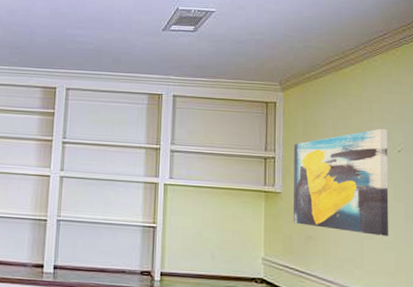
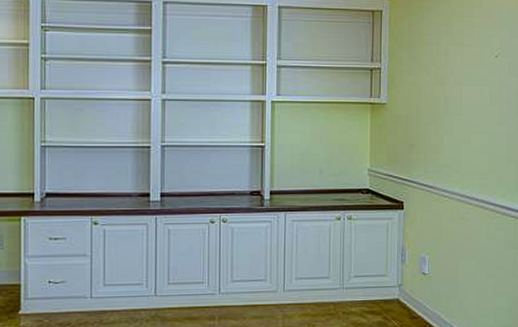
wall art: present [292,128,389,236] -> none [397,34,487,140]

